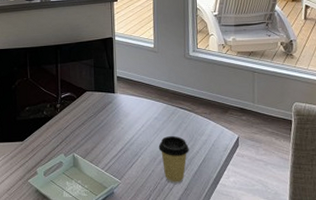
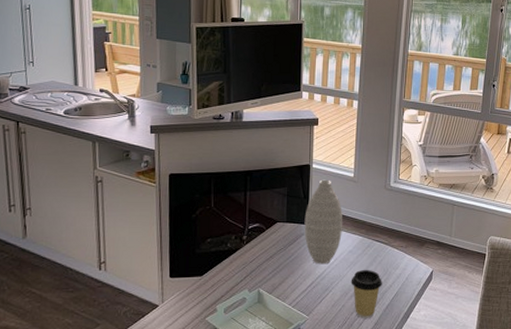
vase: none [111,51,147,131] -> present [304,179,342,265]

